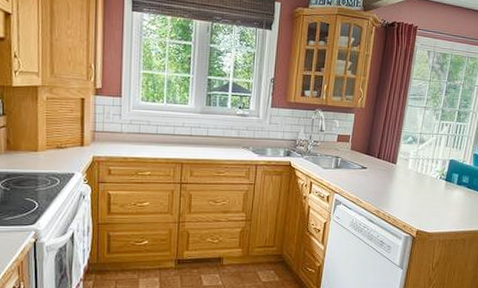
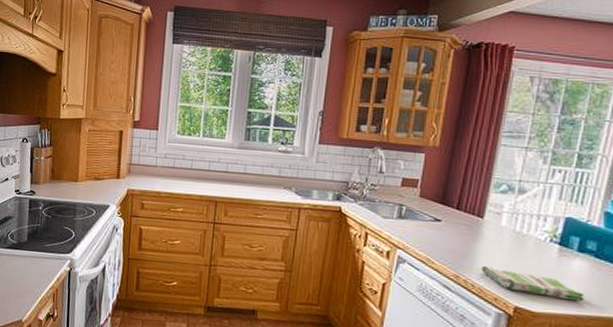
dish towel: none [395,201,460,221] -> present [481,265,584,302]

